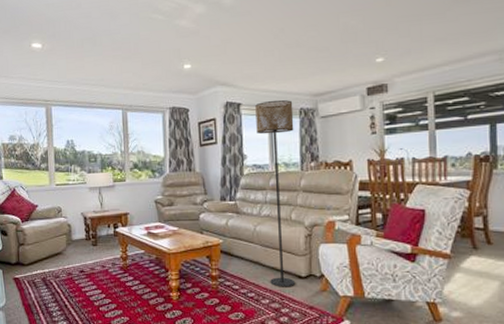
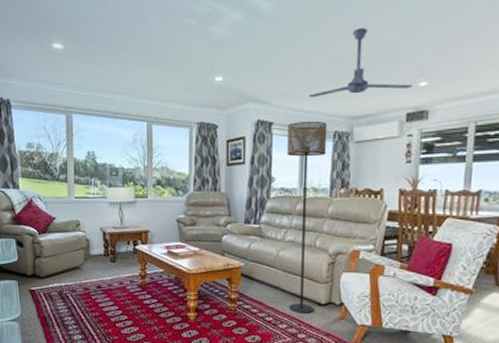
ceiling fan: none [273,12,370,79] -> present [309,27,413,98]

